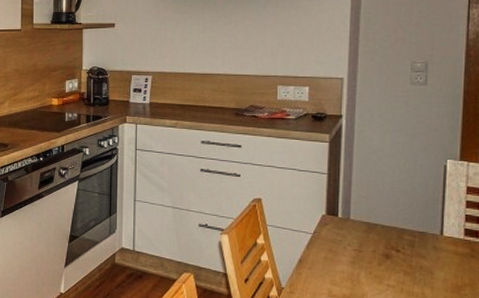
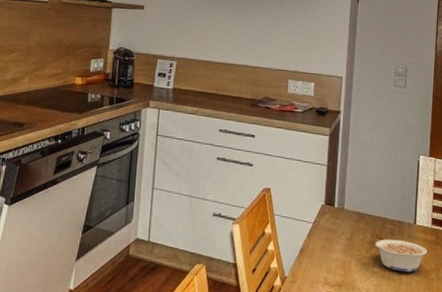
legume: none [385,250,459,287] -> present [371,239,428,272]

